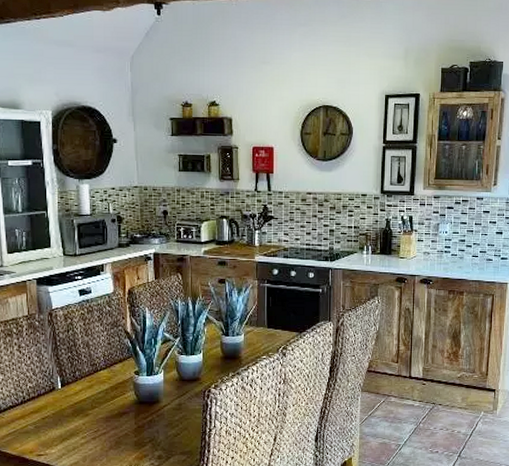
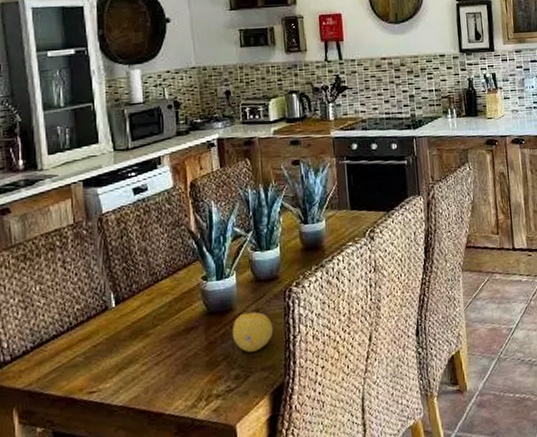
fruit: none [157,406,193,438] -> present [232,312,274,352]

